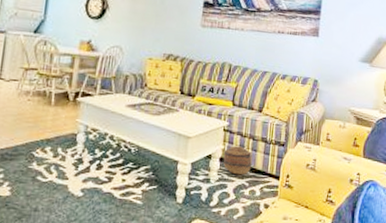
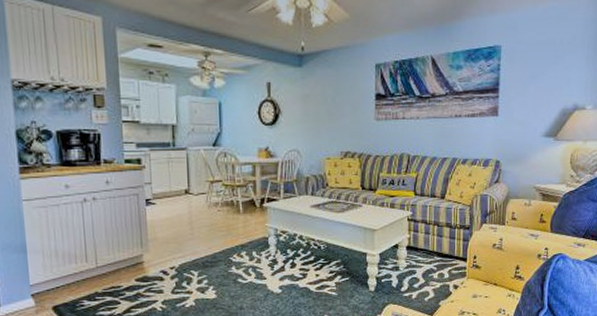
basket: present [223,146,252,175] -> none [409,233,438,261]

